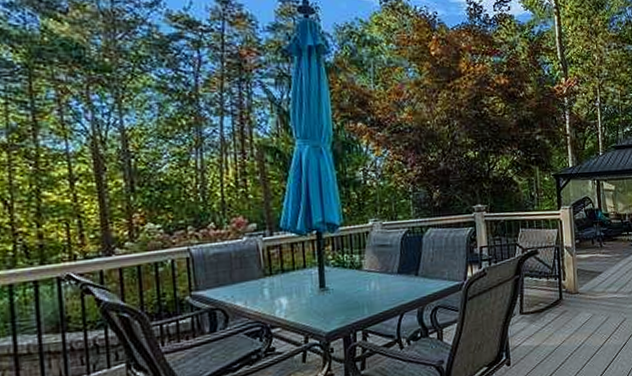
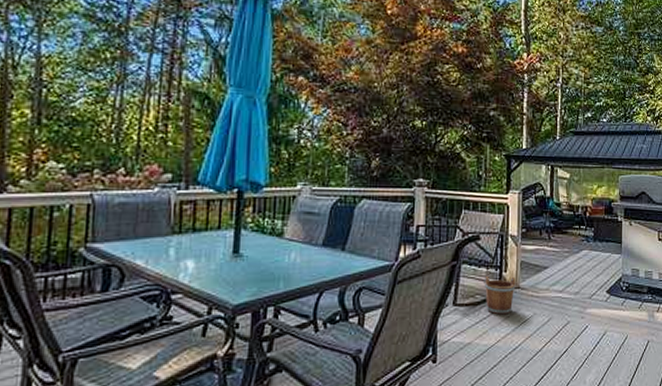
bucket: none [545,283,575,319] -> present [484,276,516,315]

